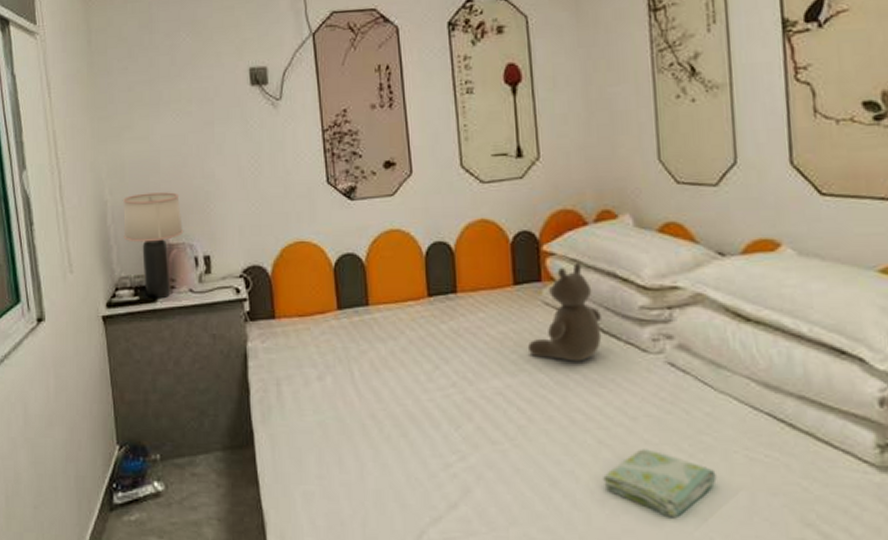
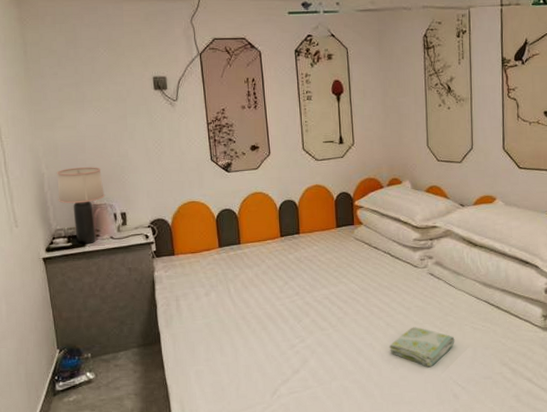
stuffed bear: present [527,262,603,362] -> none [344,212,391,275]

